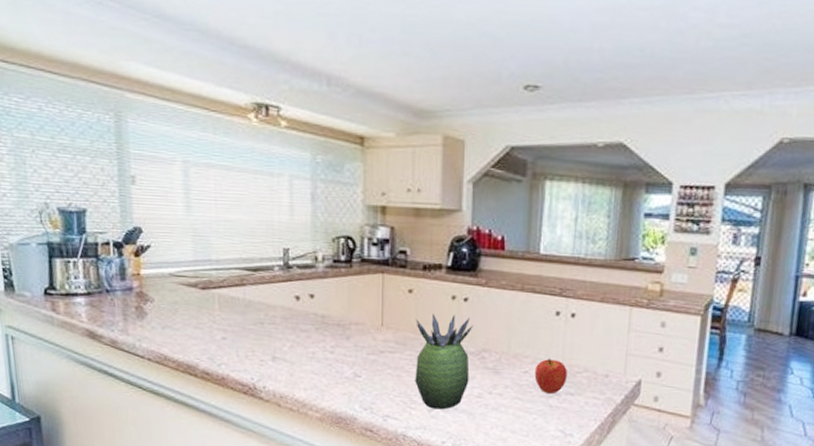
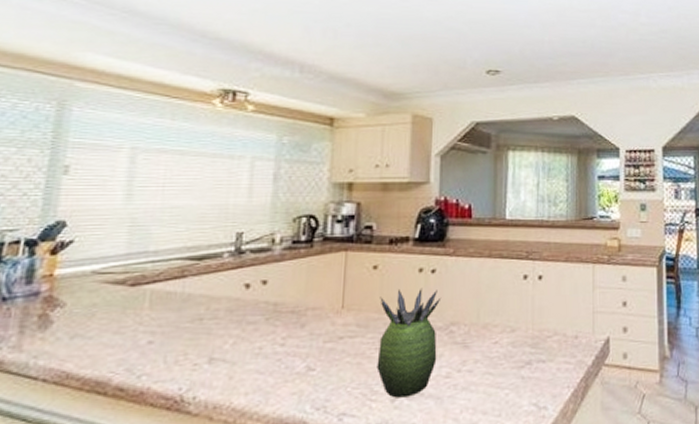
fruit: present [534,358,567,394] -> none [505,324,537,365]

